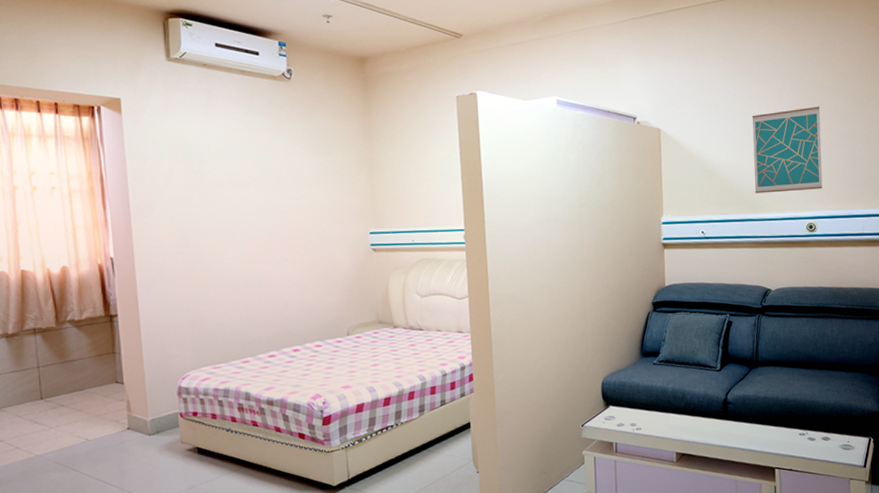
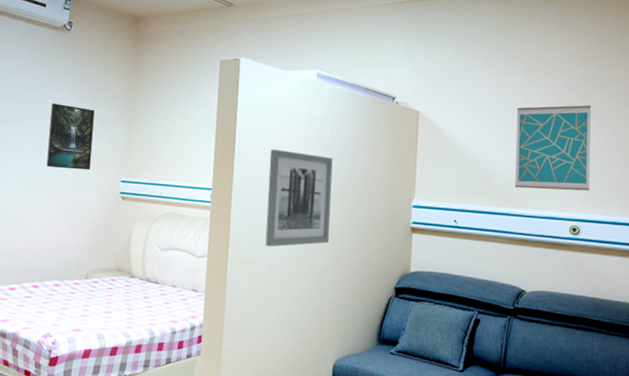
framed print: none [282,159,336,227] -> present [46,103,95,170]
wall art: none [518,182,586,280] -> present [265,149,333,247]

